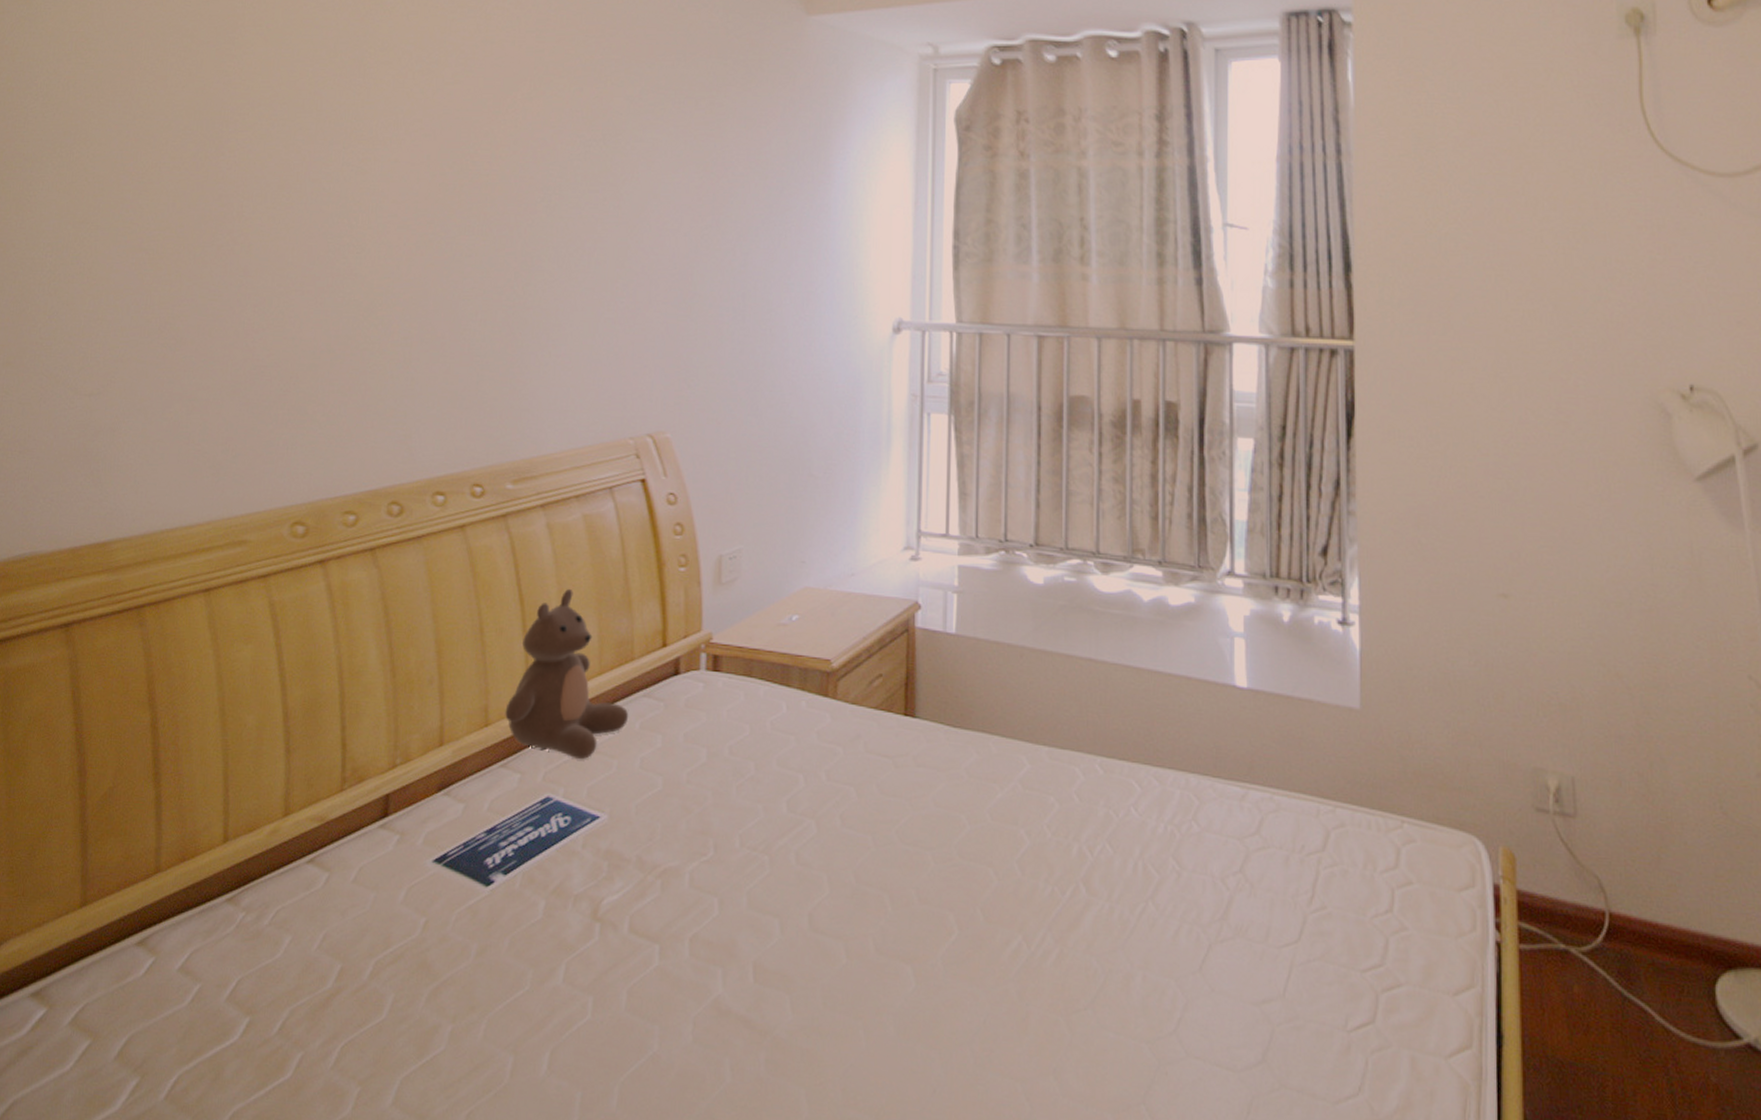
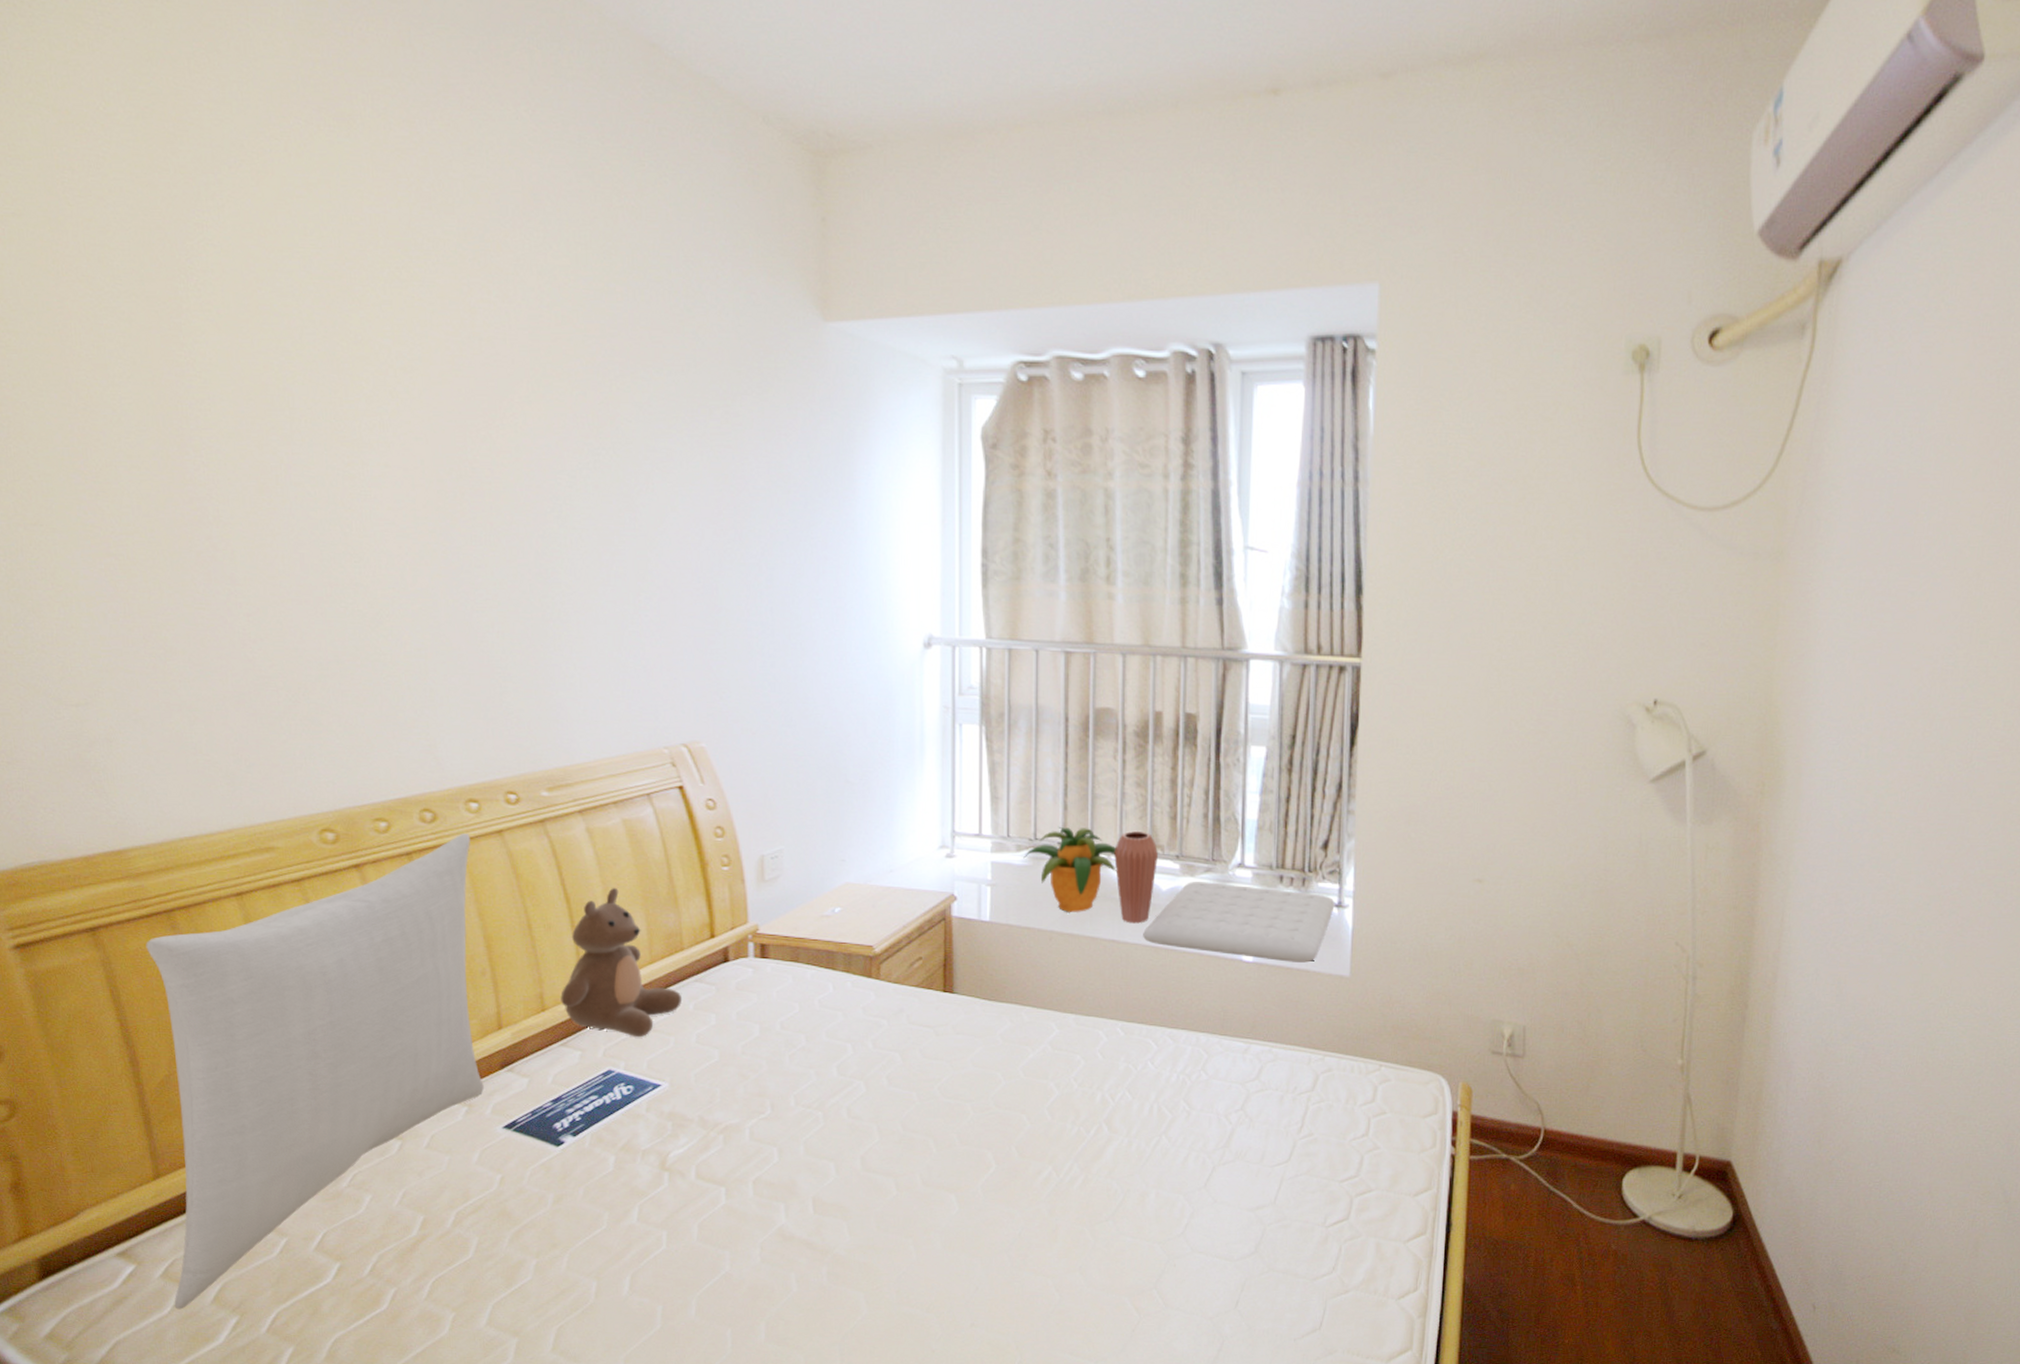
pillow: none [77,528,433,1066] -> present [146,834,484,1310]
potted plant: none [993,526,1094,627] -> present [1023,826,1117,913]
vase: none [1091,532,1140,640] -> present [1114,830,1159,924]
cushion: none [1123,592,1339,691] -> present [1143,882,1335,963]

